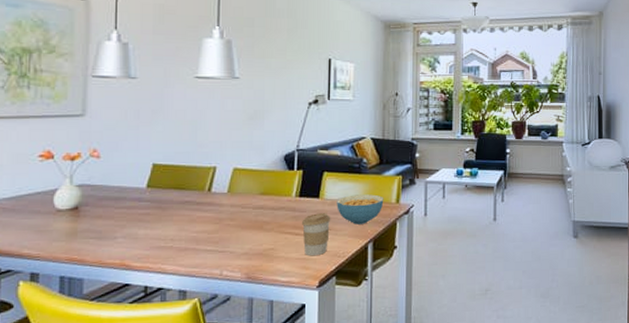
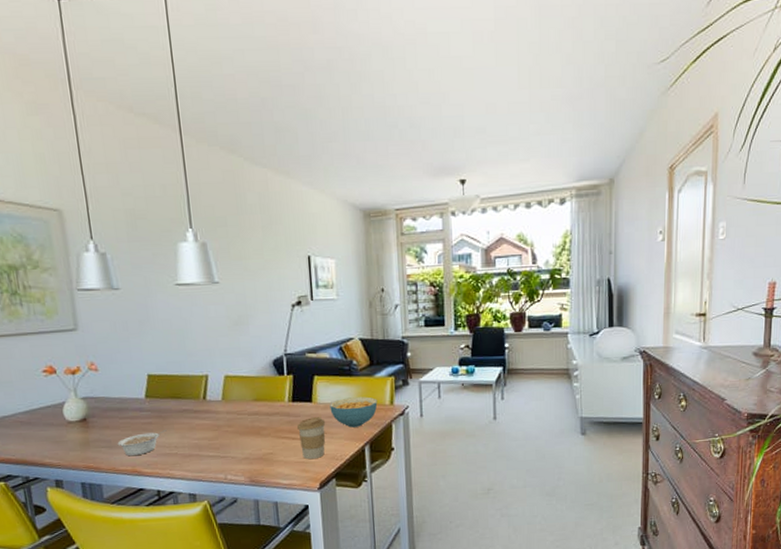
legume: none [108,221,165,249] -> present [117,429,167,457]

